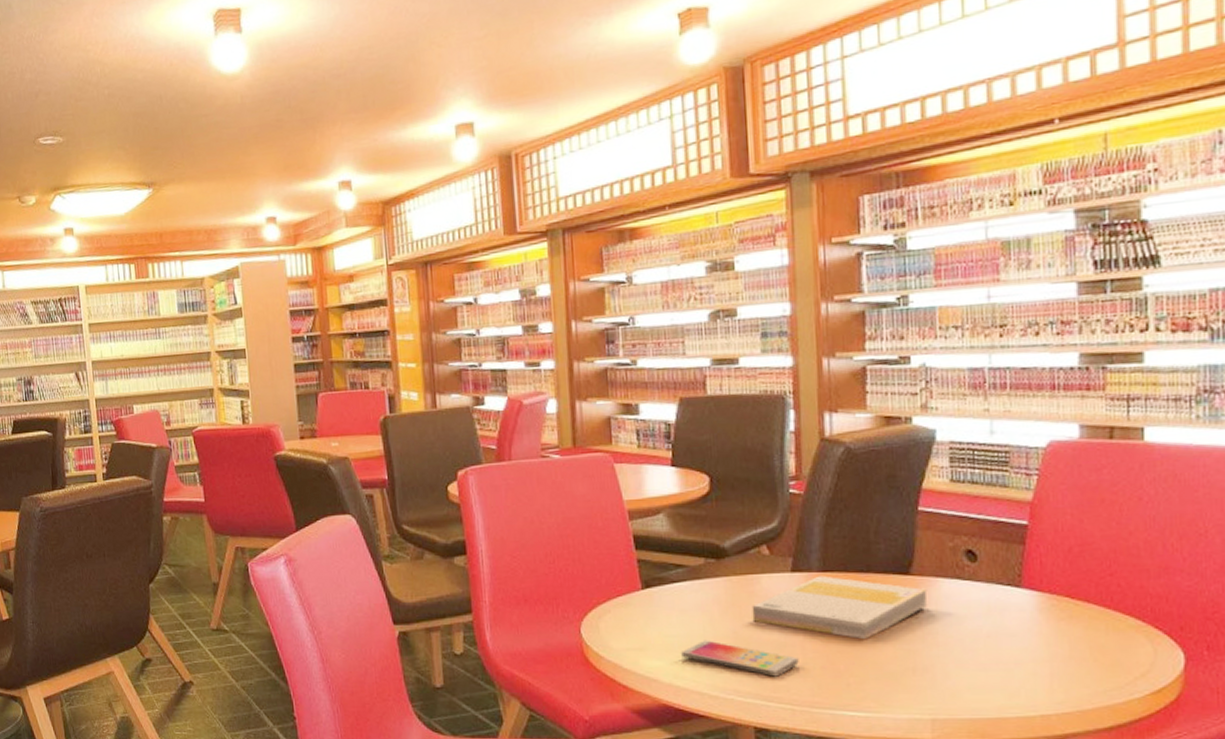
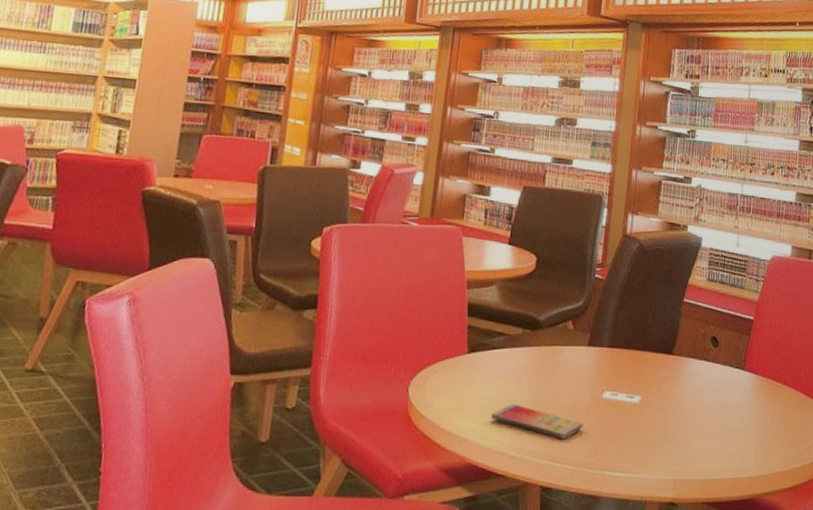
book: present [751,575,928,639] -> none [552,350,683,408]

